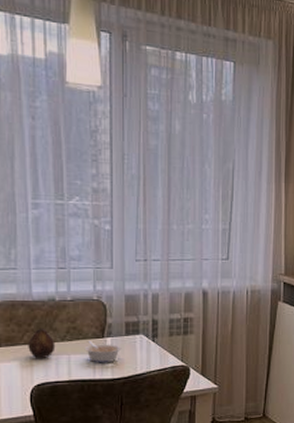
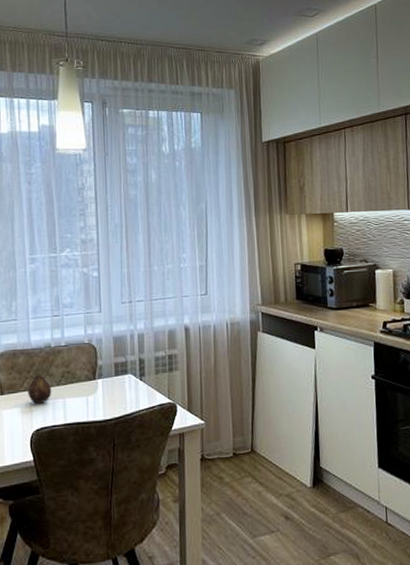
legume: present [84,341,122,363] -> none [78,384,112,405]

